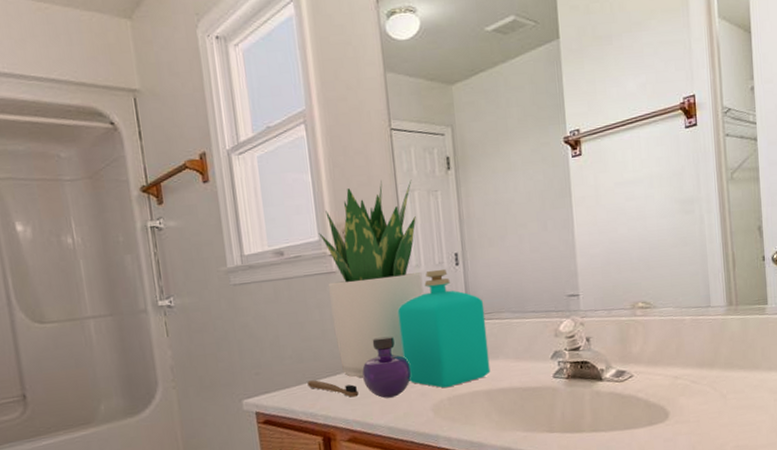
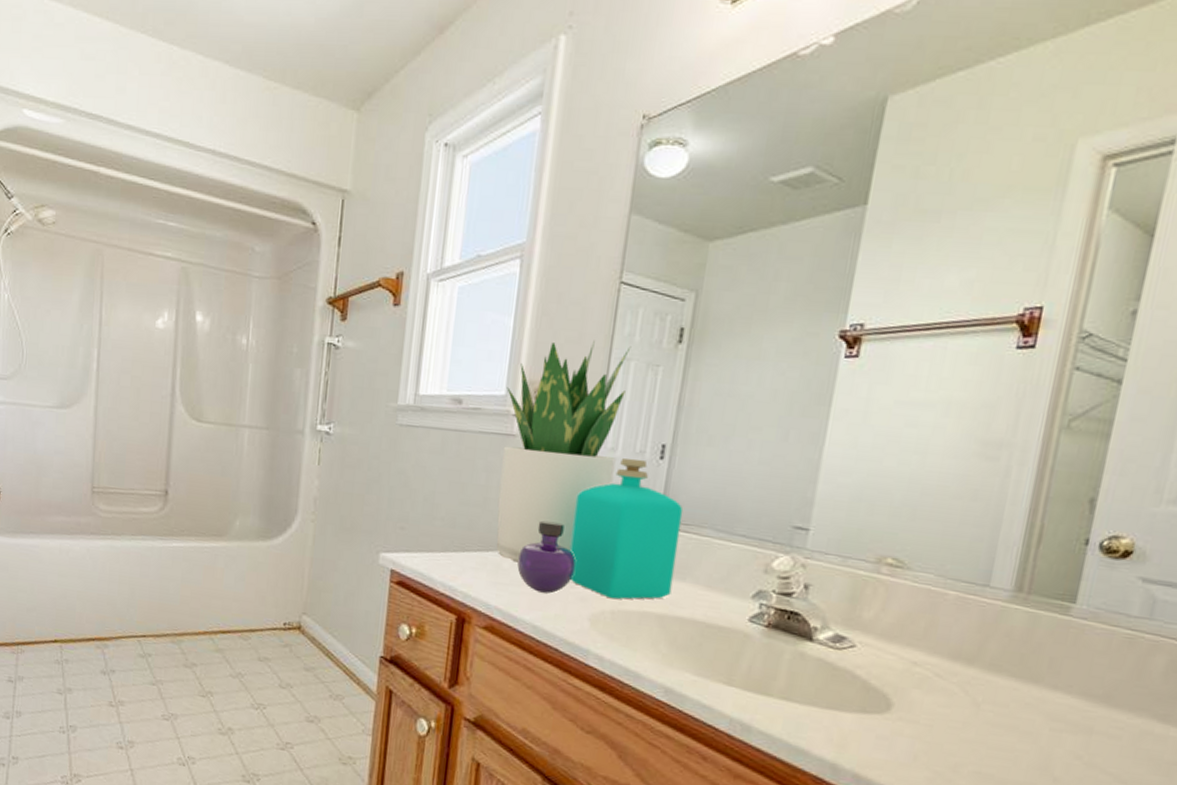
toothbrush: present [307,380,359,397] -> none [454,550,509,582]

